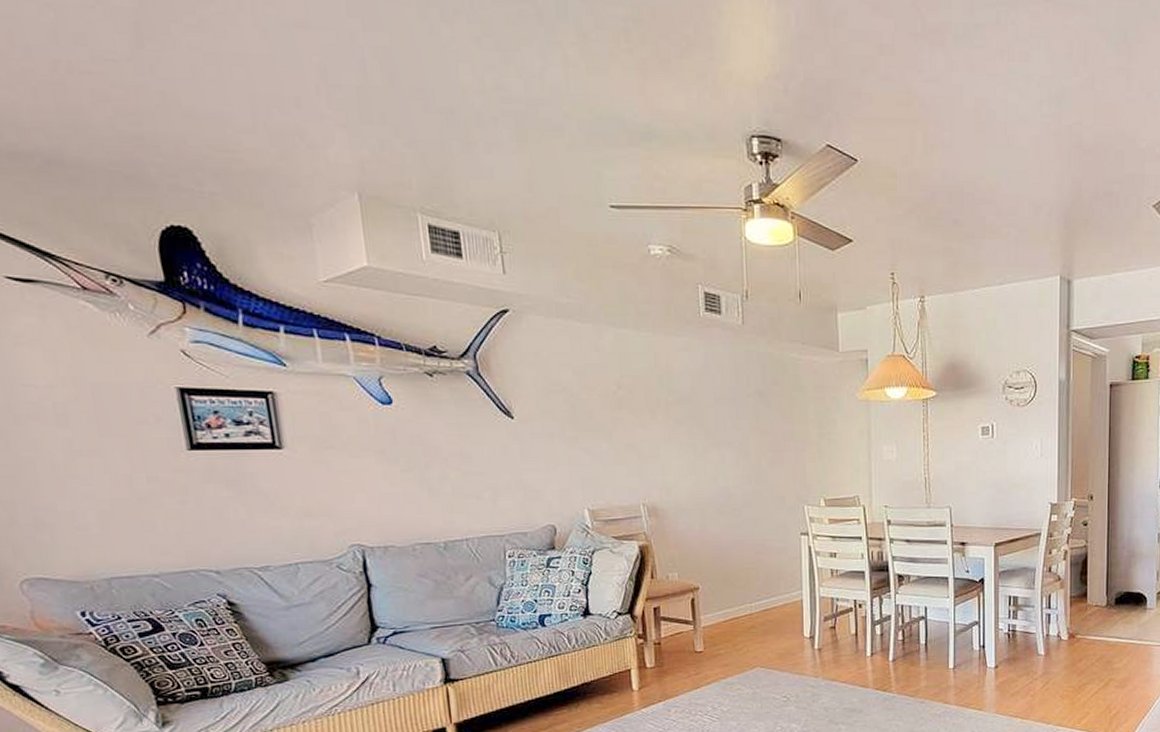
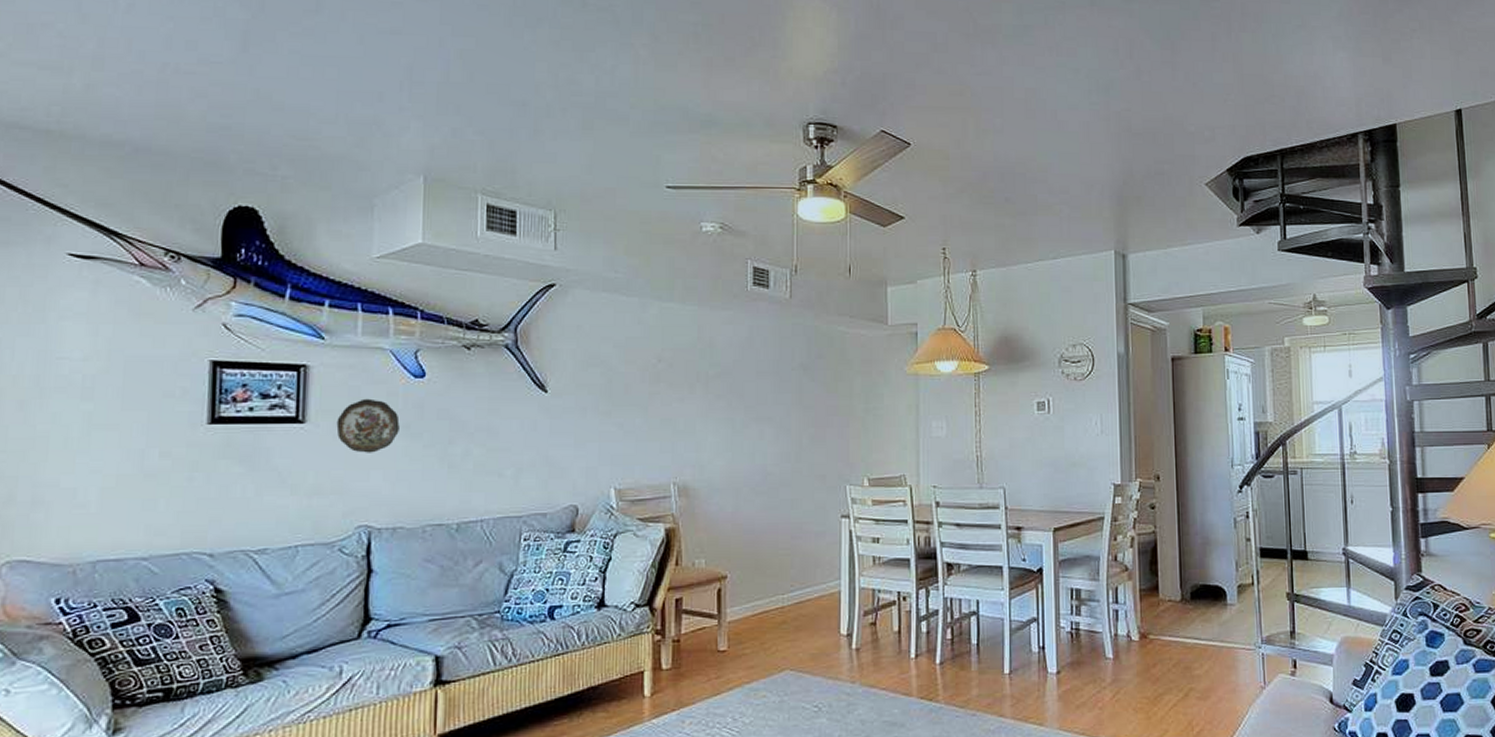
decorative plate: none [313,425,376,477] -> present [336,398,400,453]

